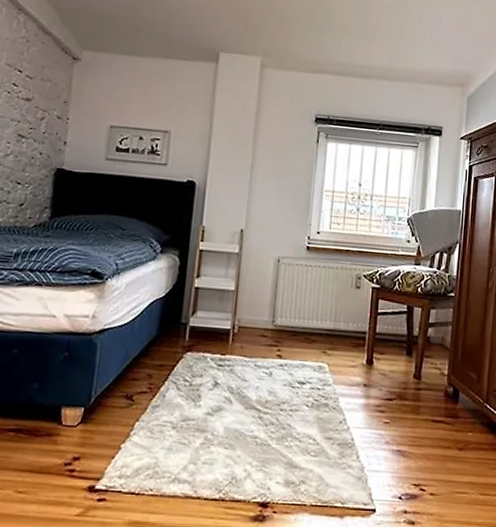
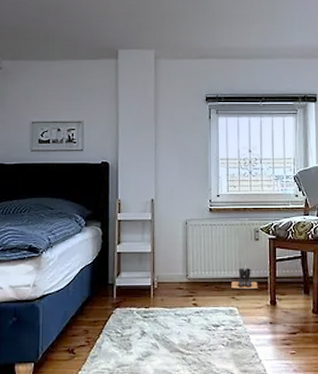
boots: none [323,319,355,345] -> present [231,268,258,290]

